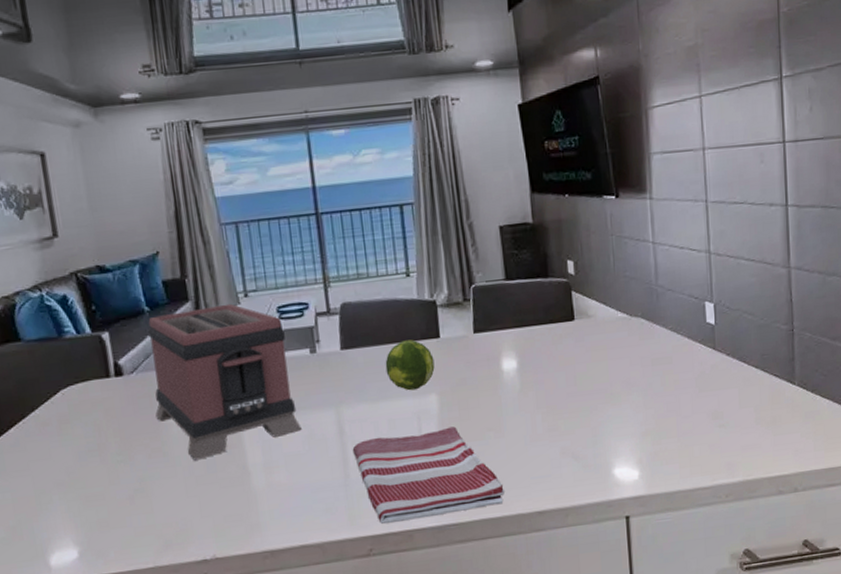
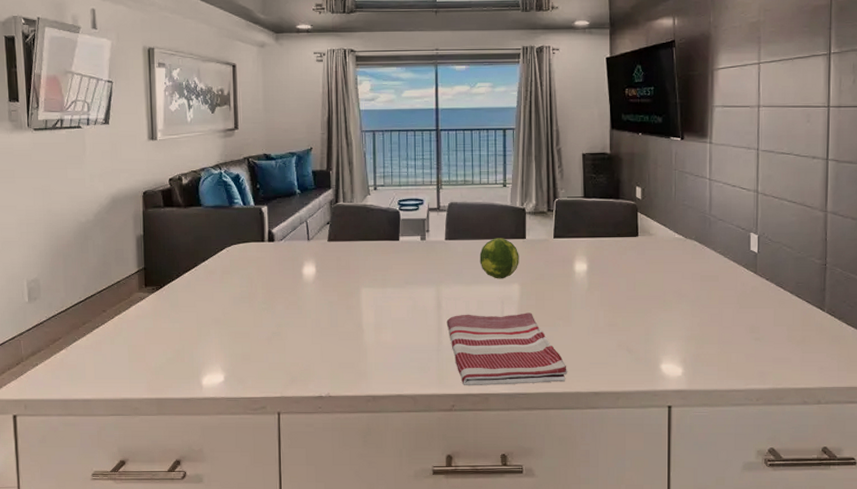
toaster: present [148,303,302,461] -> none [296,194,408,315]

